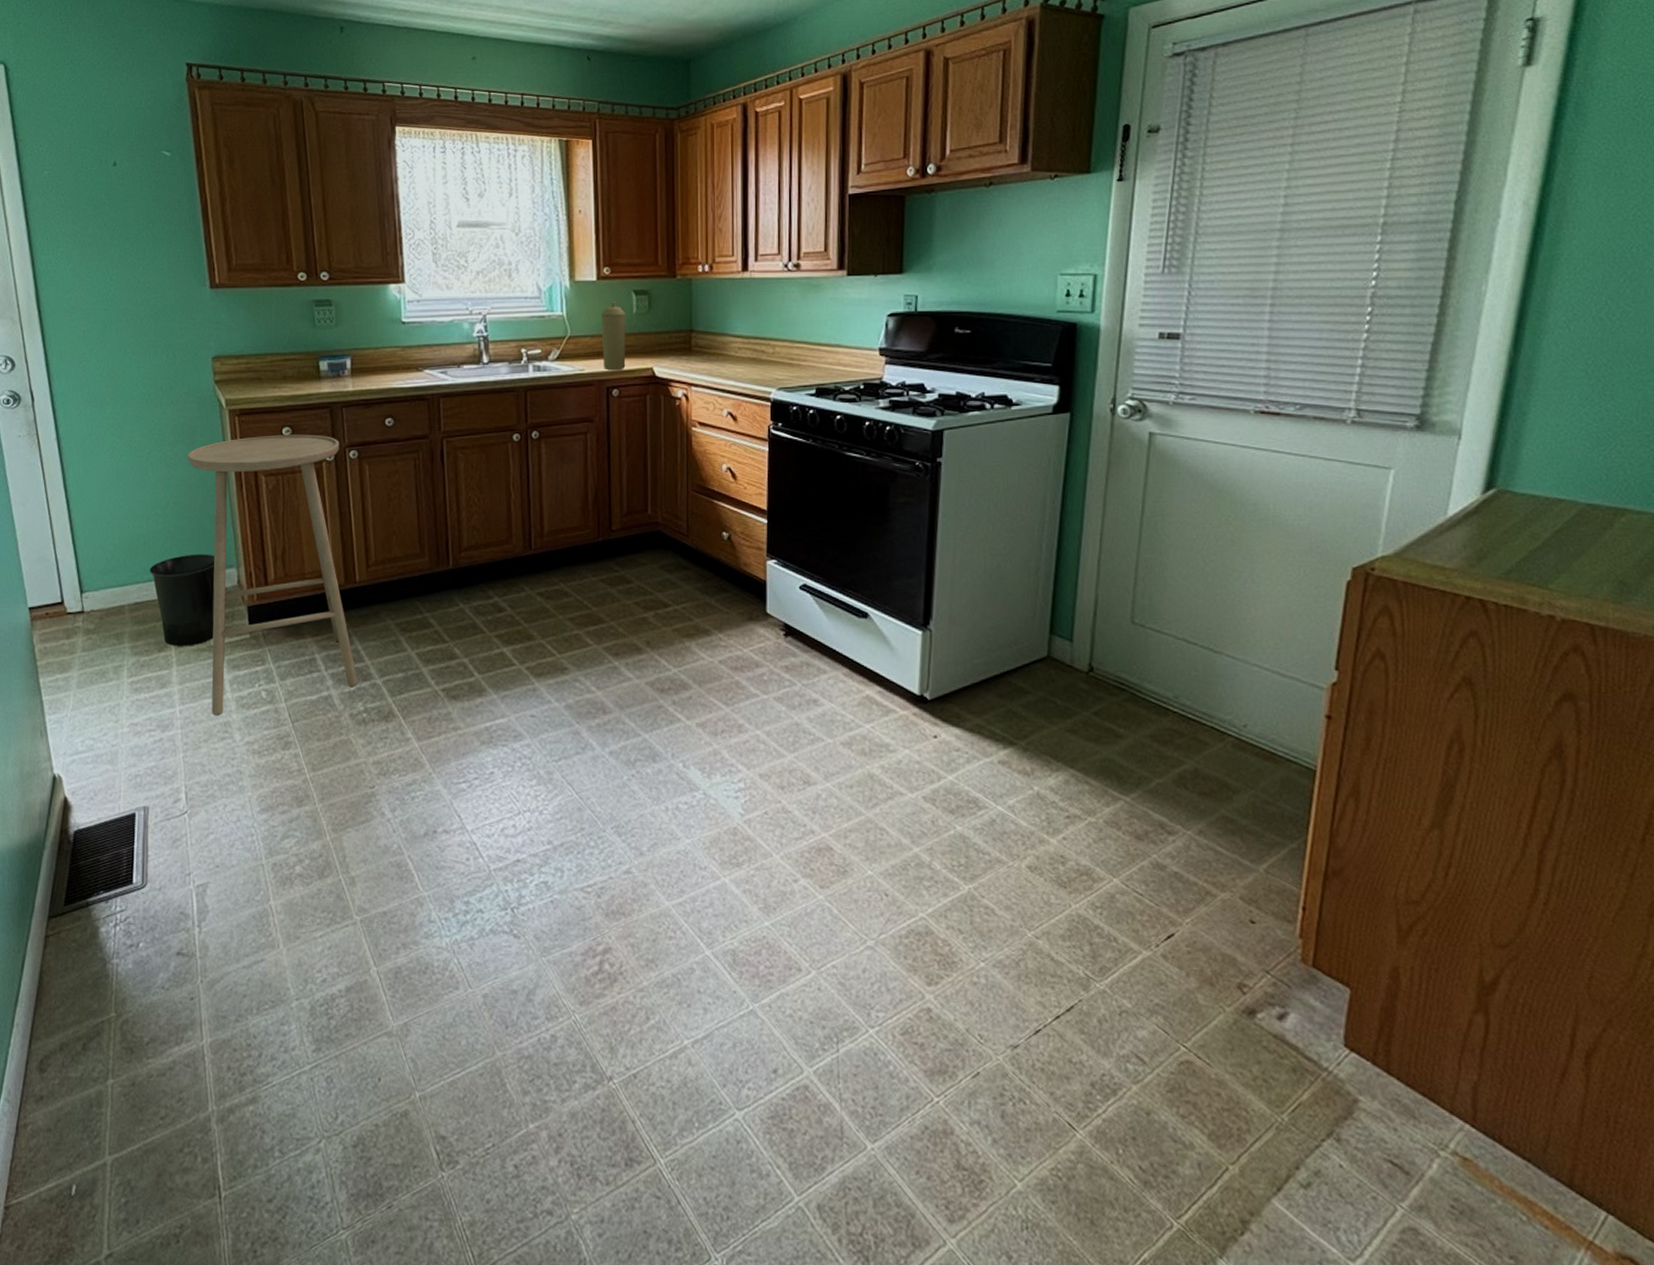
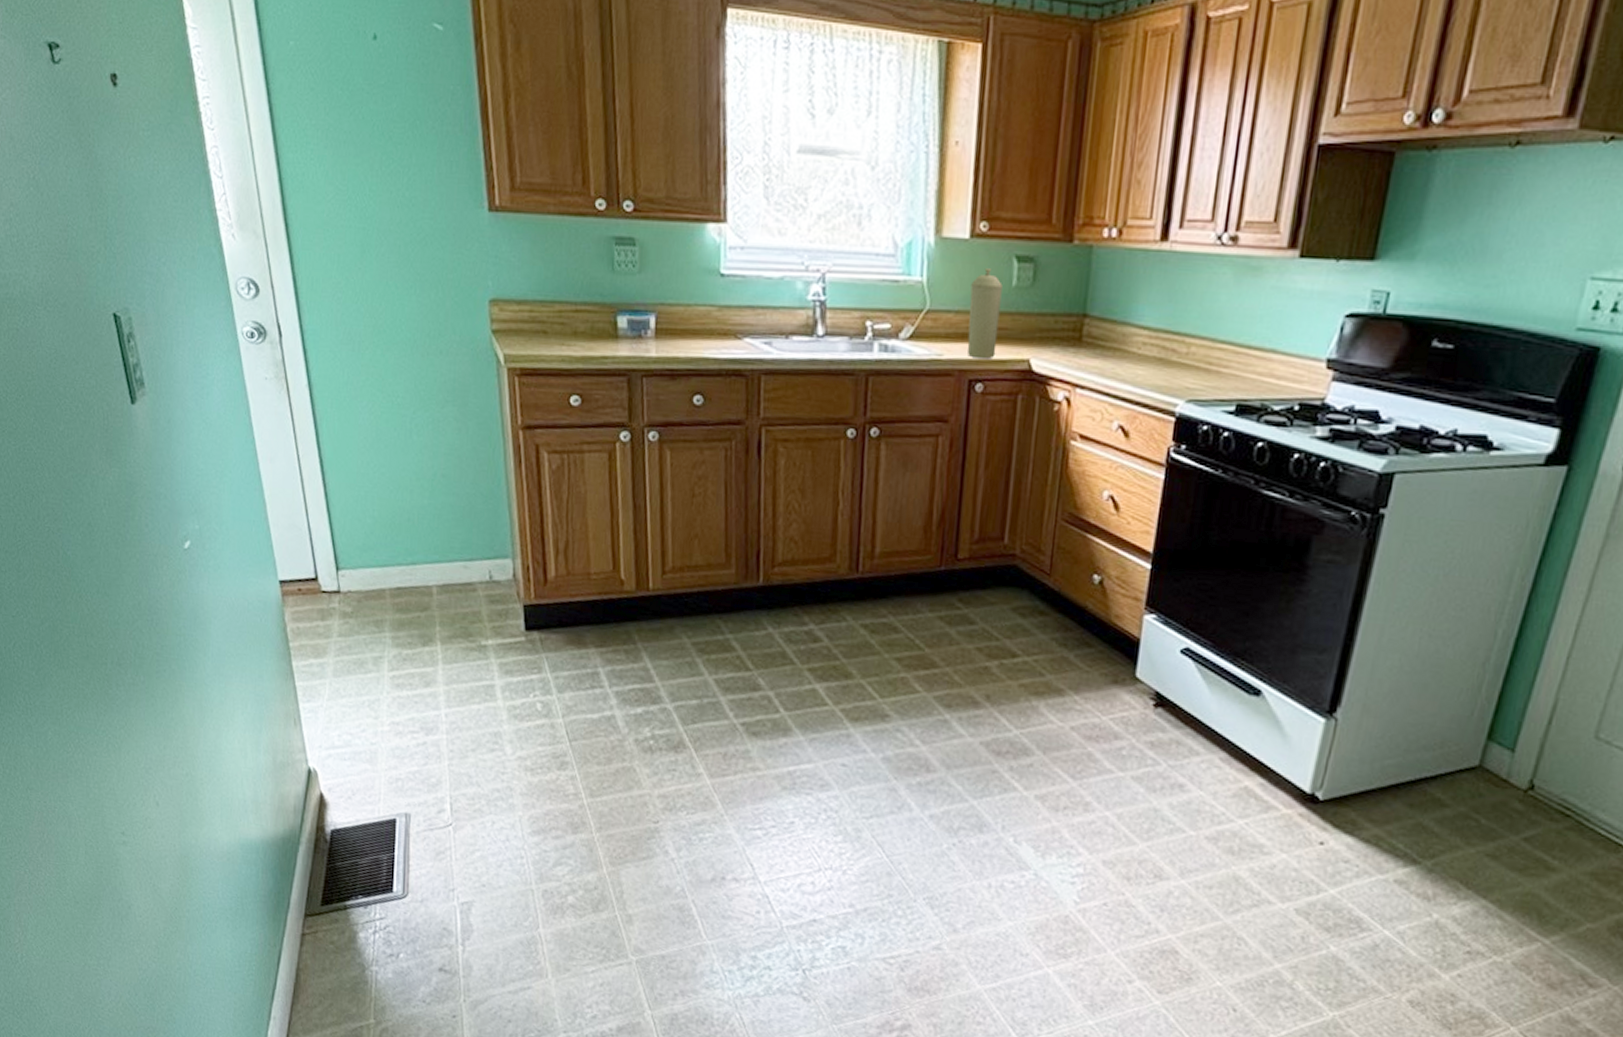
waste bin: present [149,554,215,646] -> none [413,537,488,643]
stool: present [187,434,358,715] -> none [458,403,646,723]

